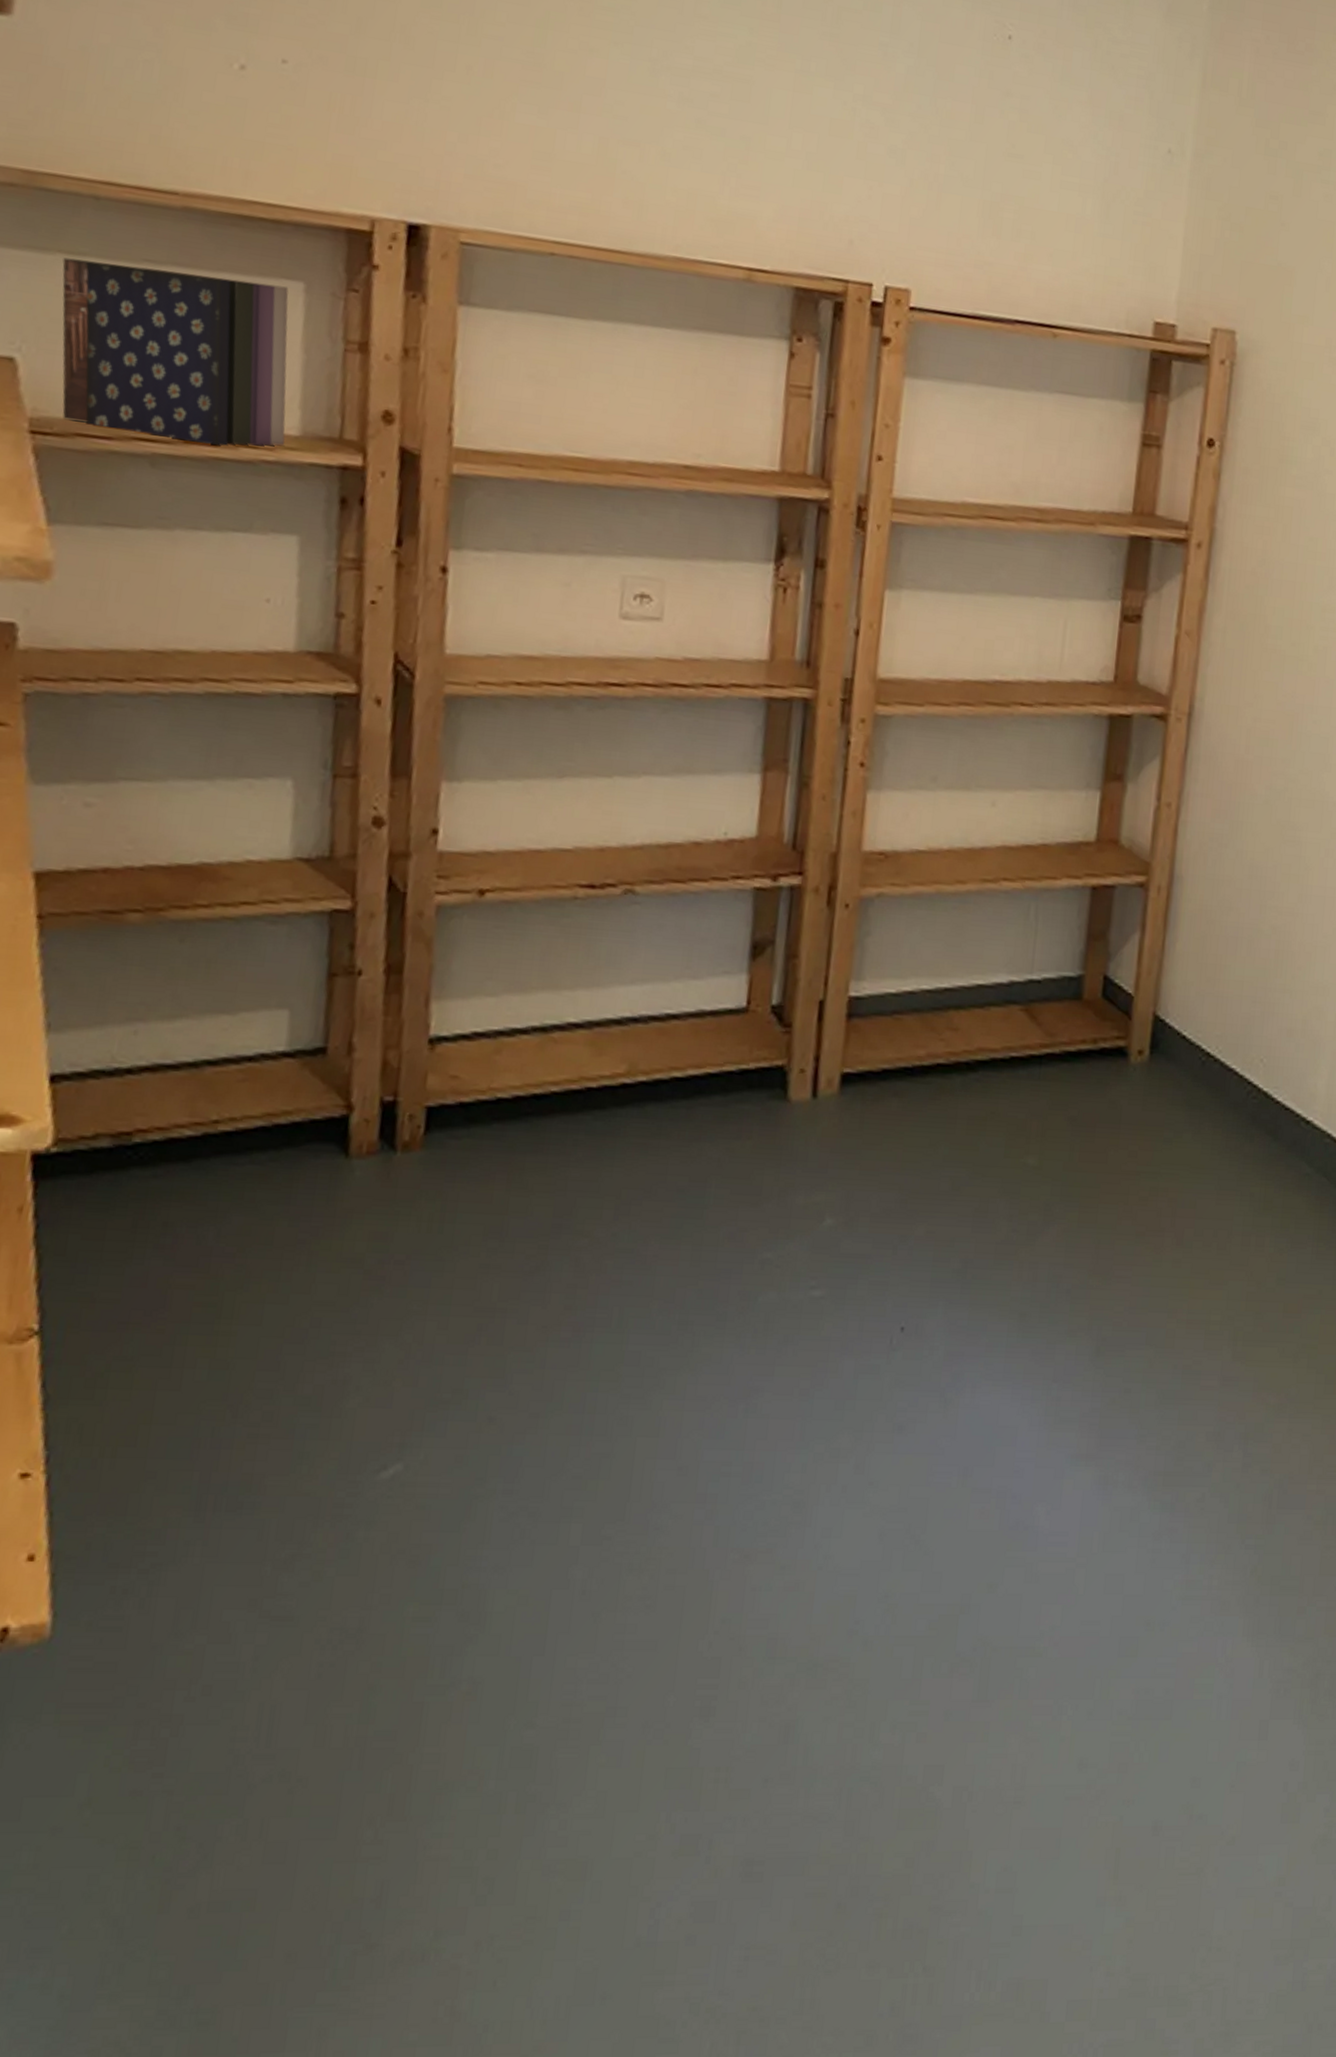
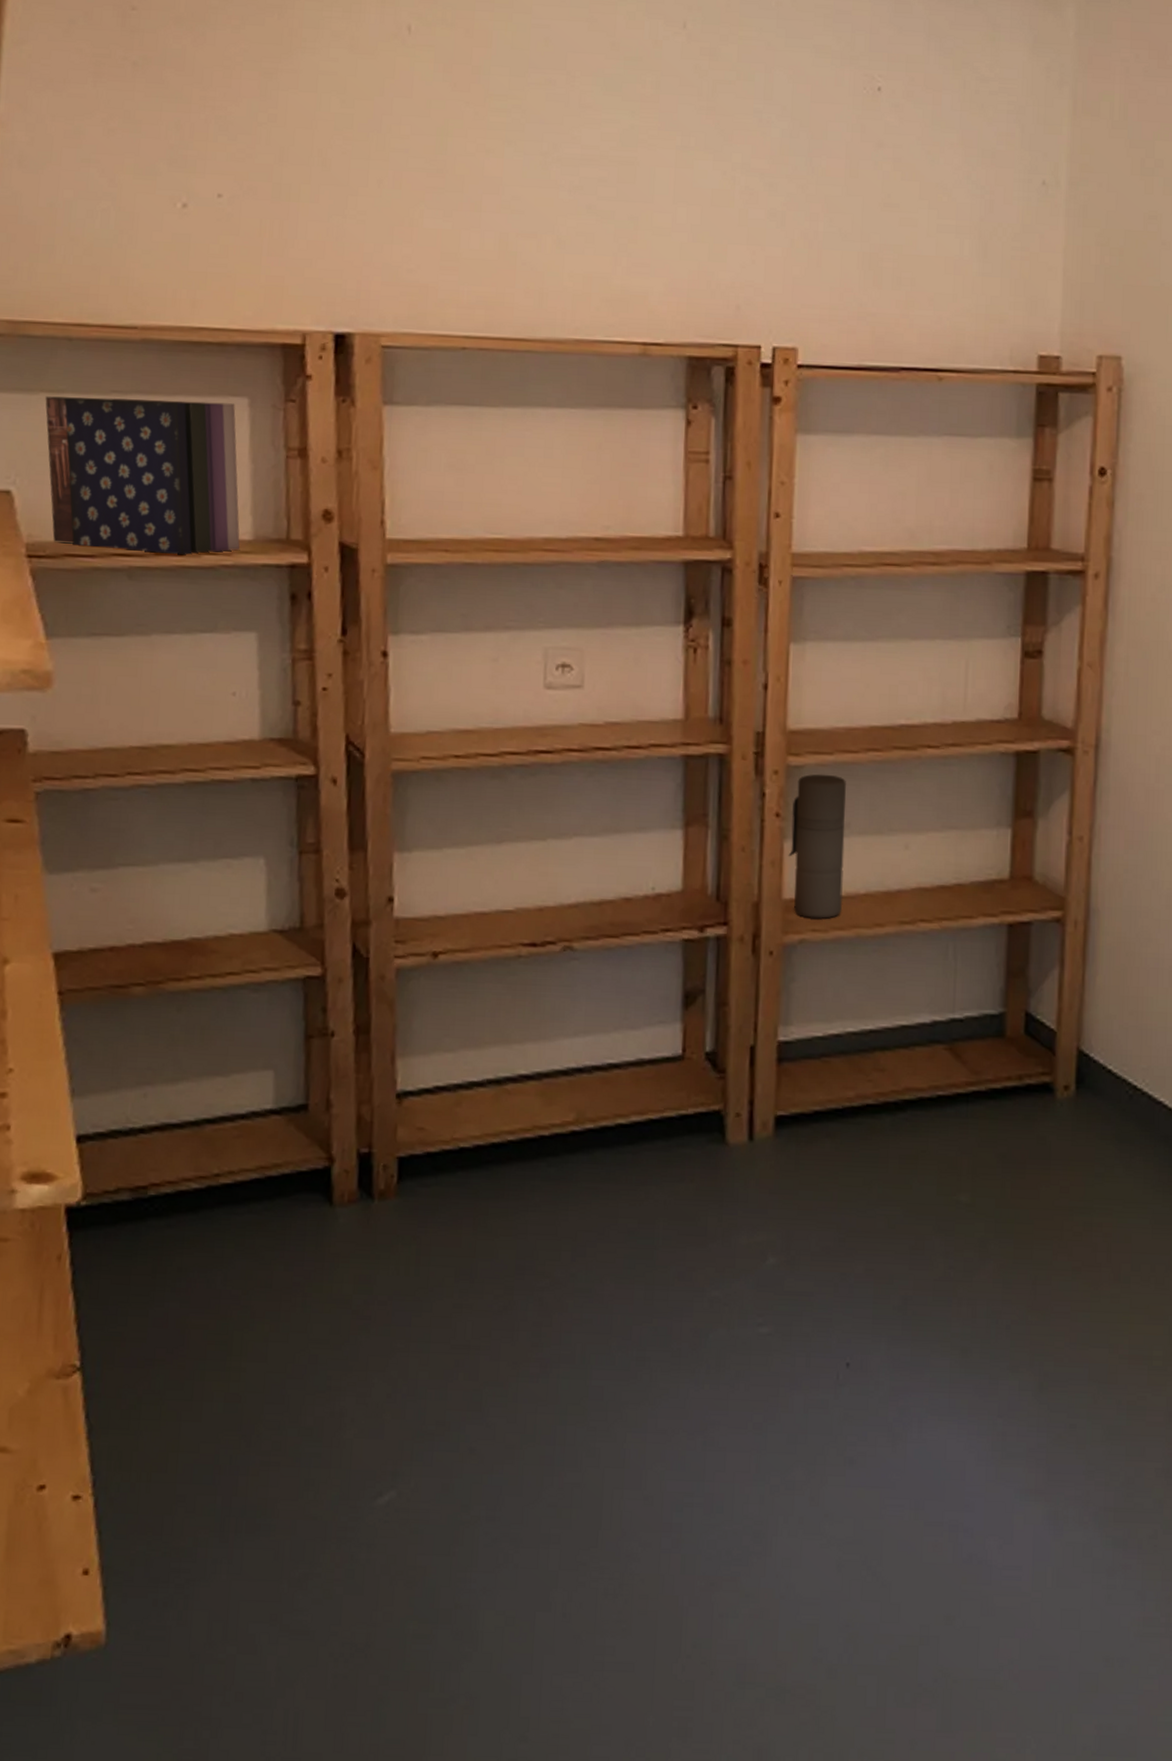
canister: none [870,725,935,873] -> present [788,774,846,919]

